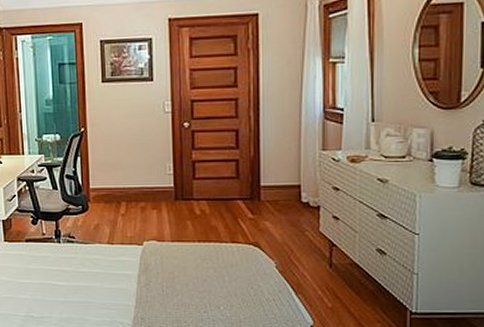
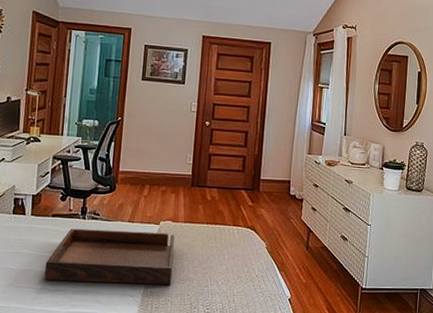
serving tray: none [26,253,165,311] -> present [44,228,174,285]

